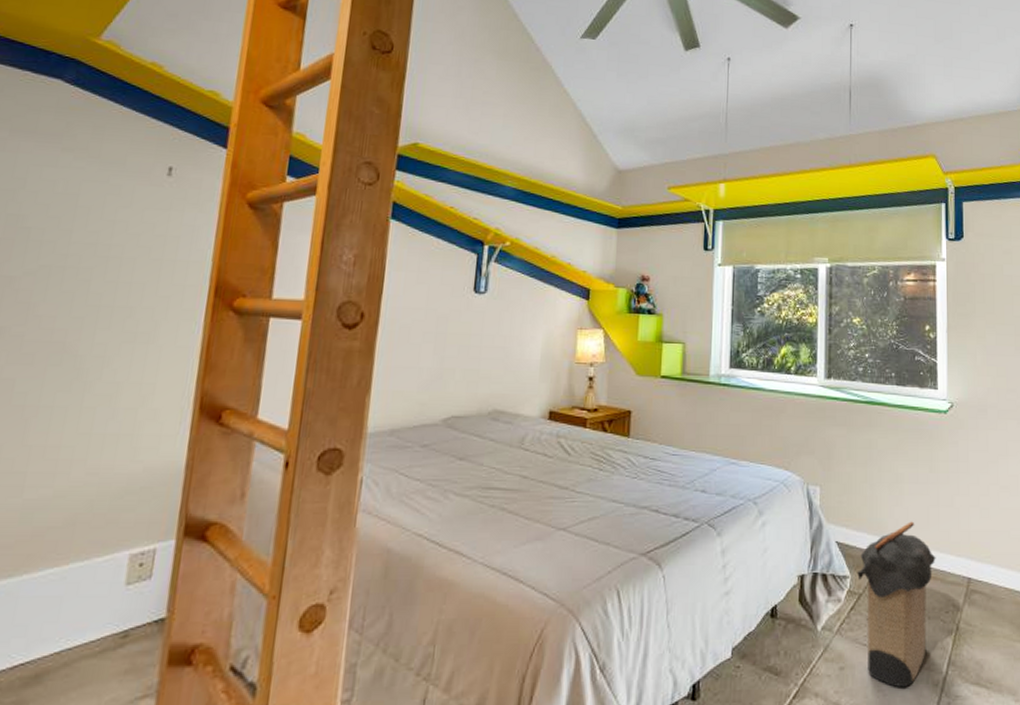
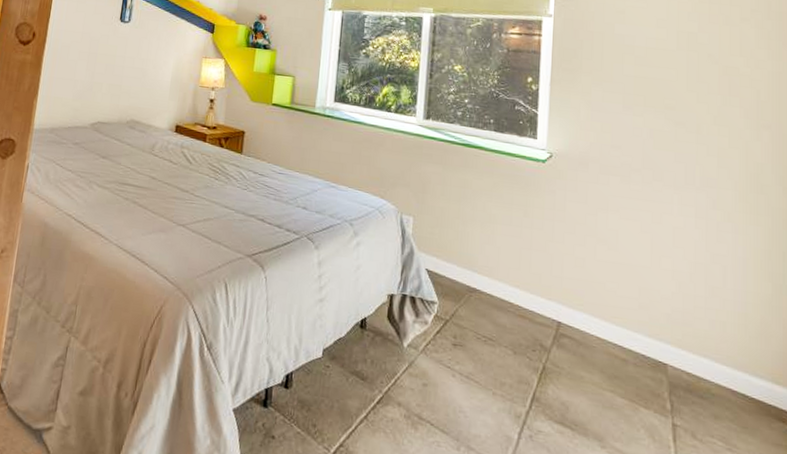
laundry hamper: present [856,521,936,688] -> none [444,260,526,414]

